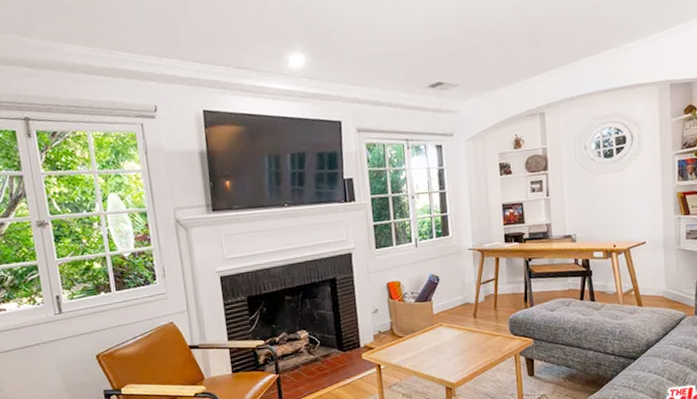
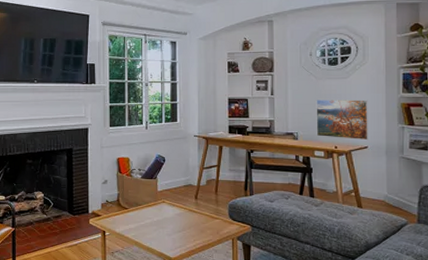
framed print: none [593,192,646,237] -> present [316,99,368,141]

